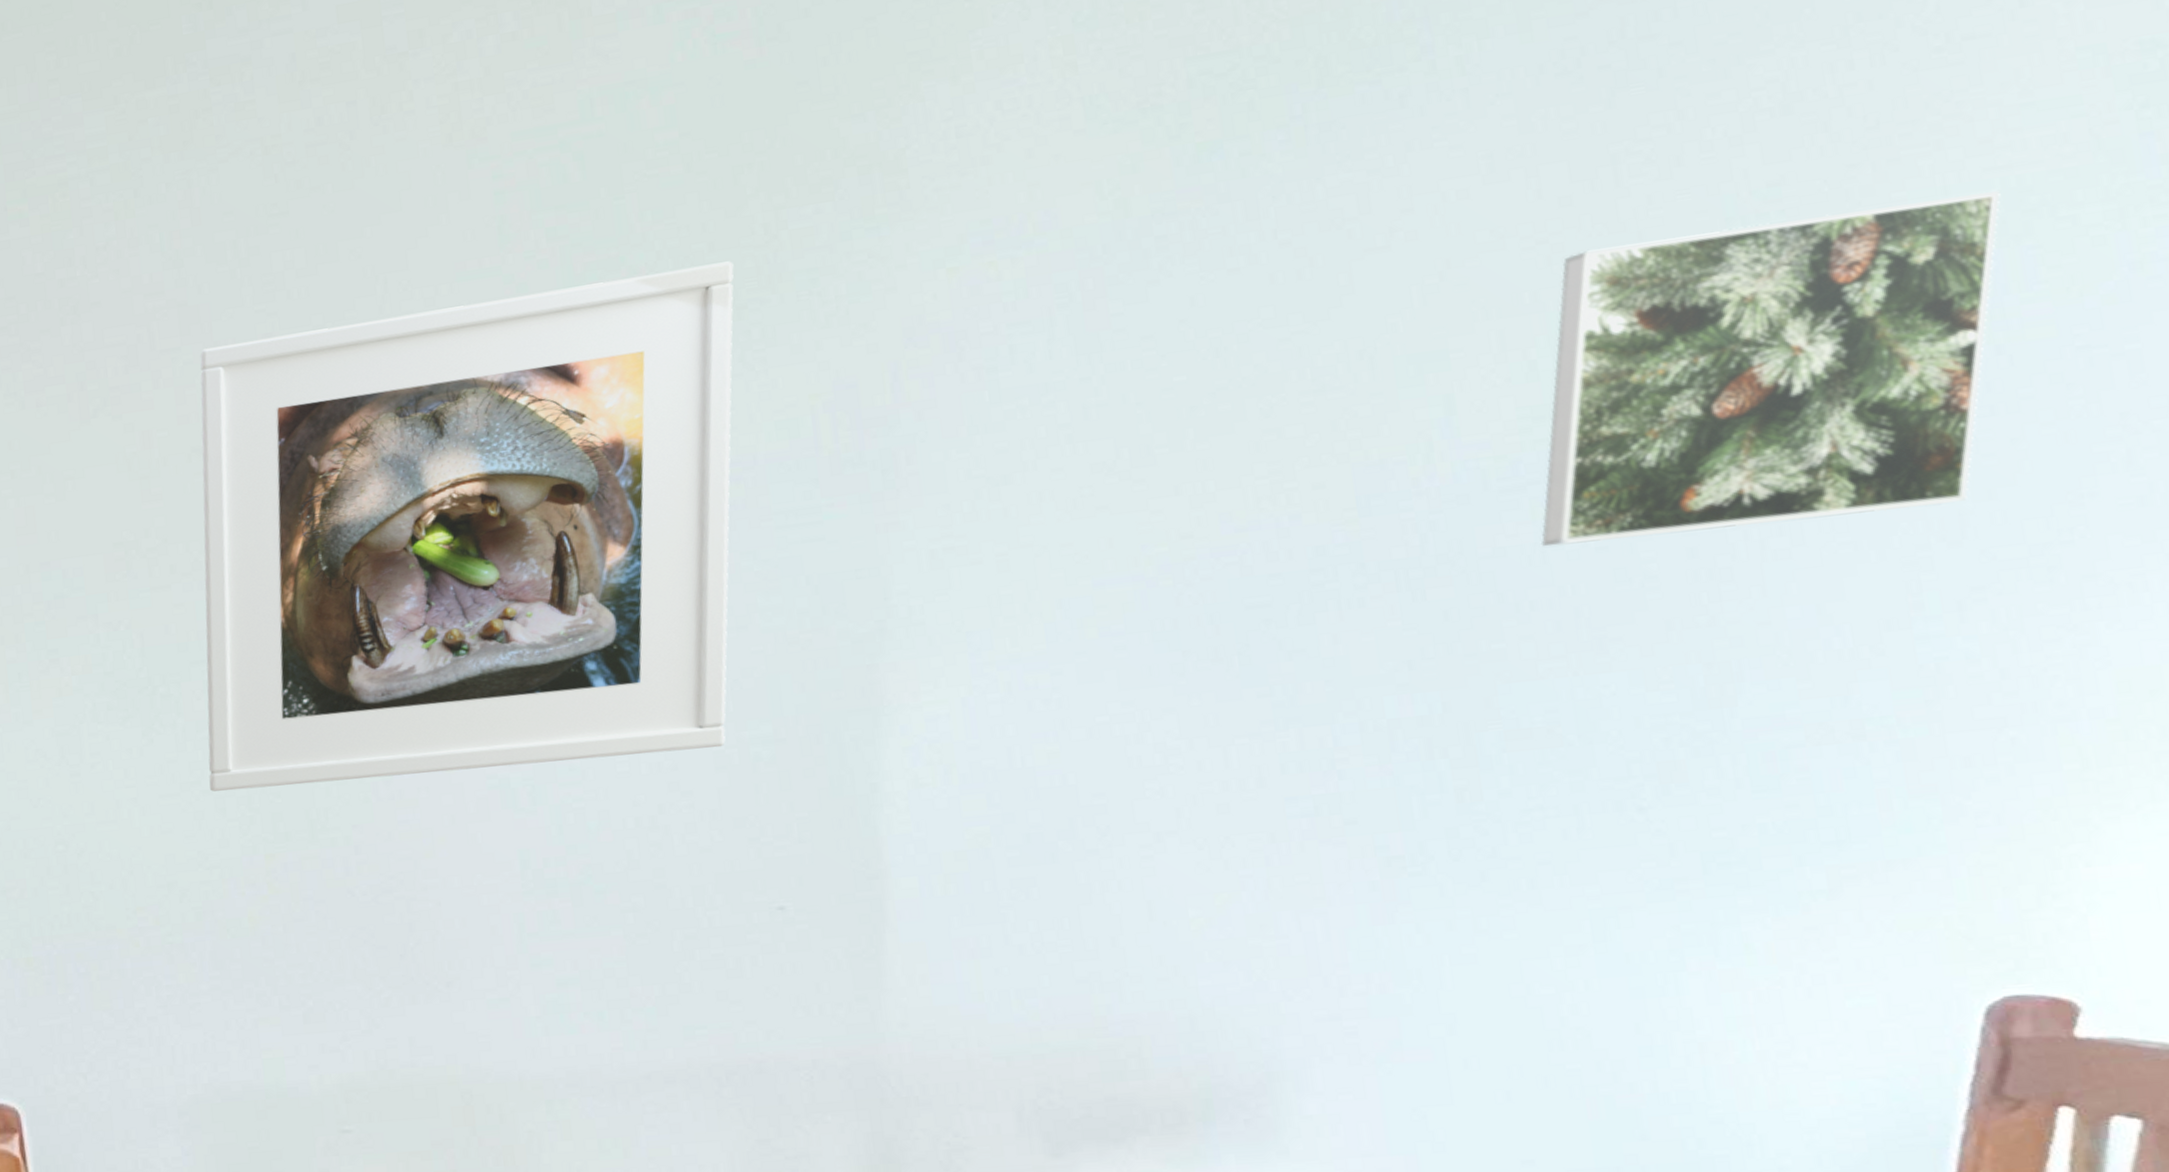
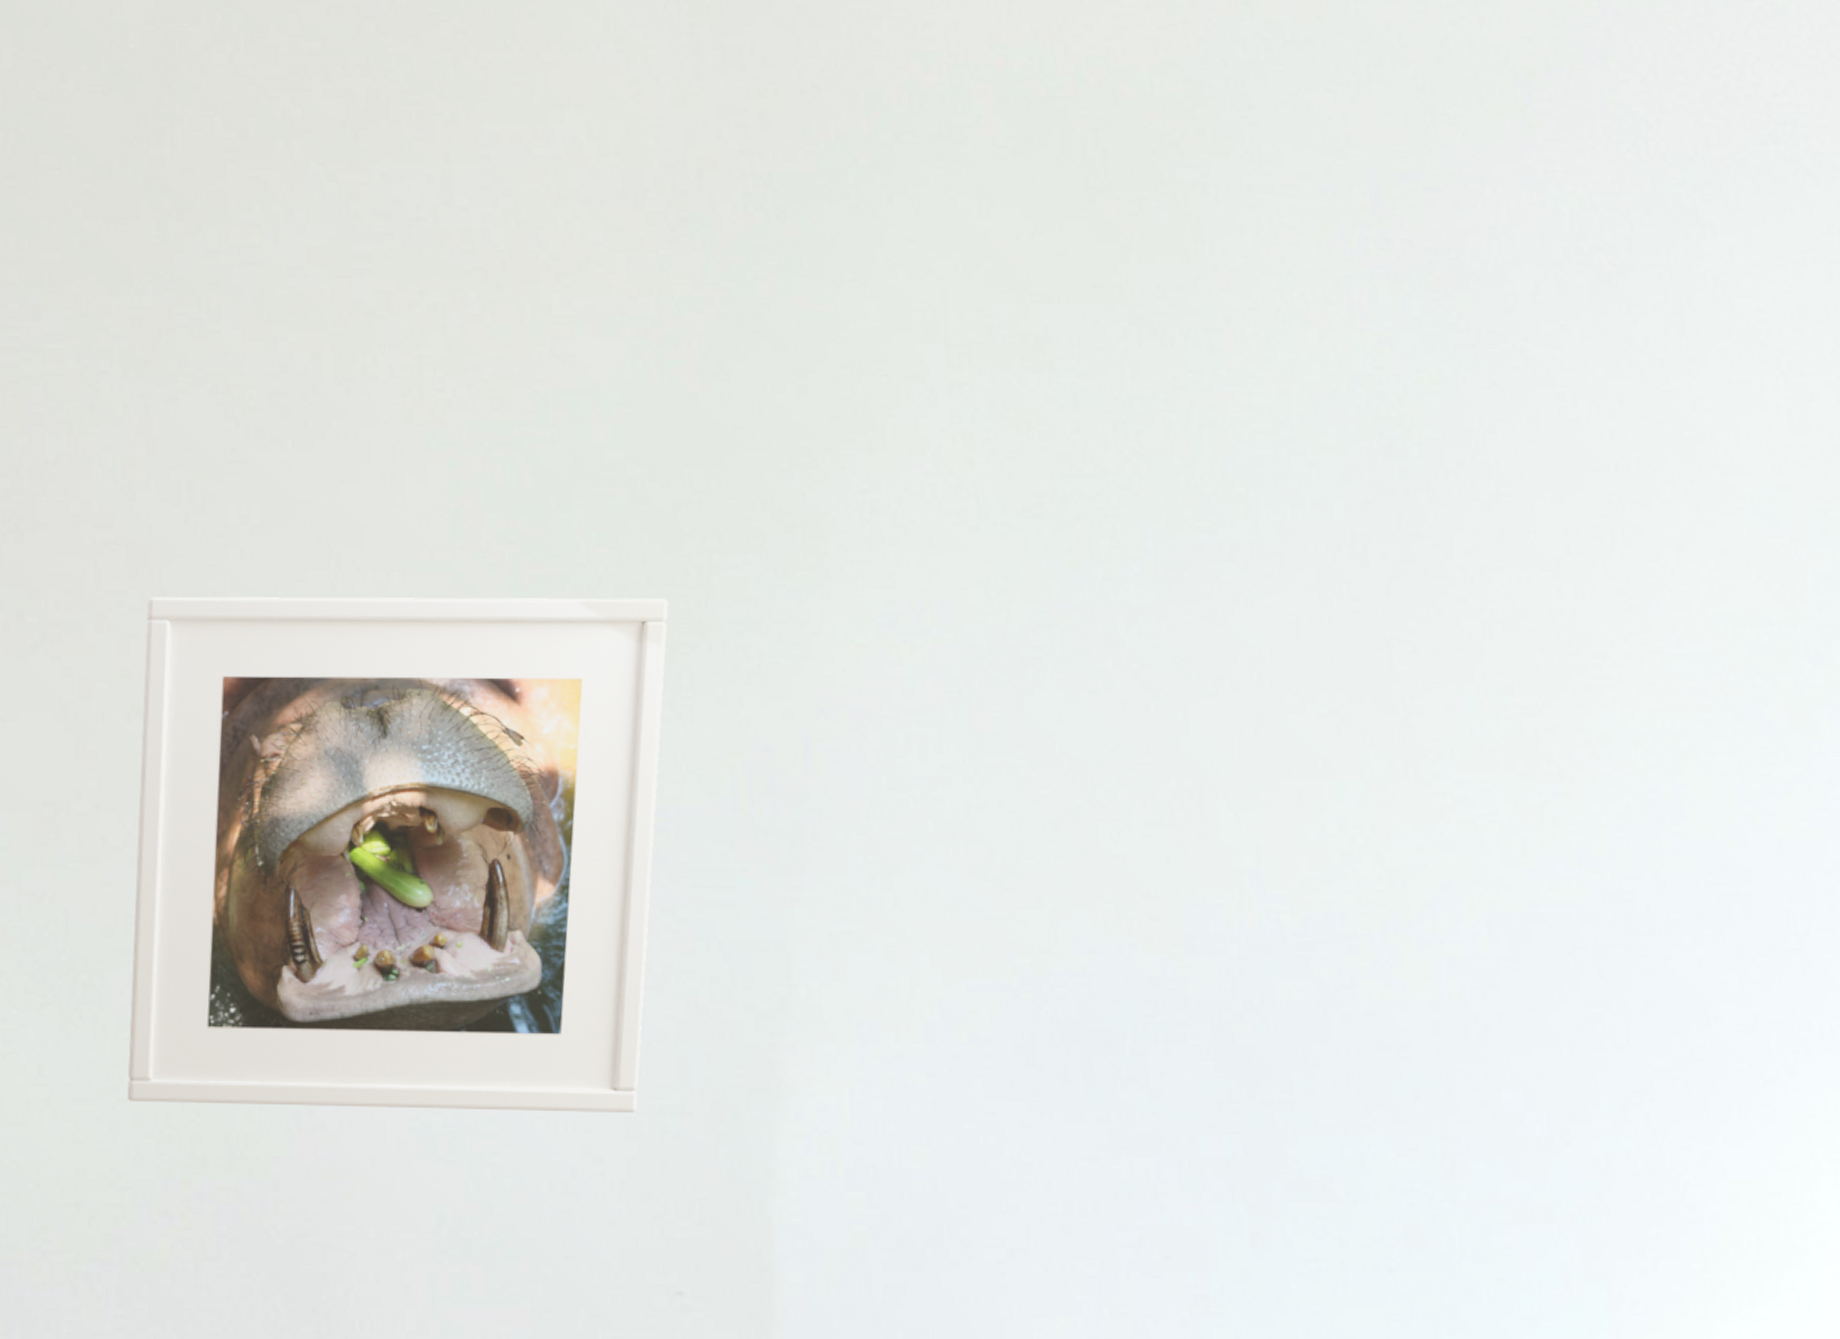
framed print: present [1540,191,2001,547] -> none [1323,727,1660,1011]

